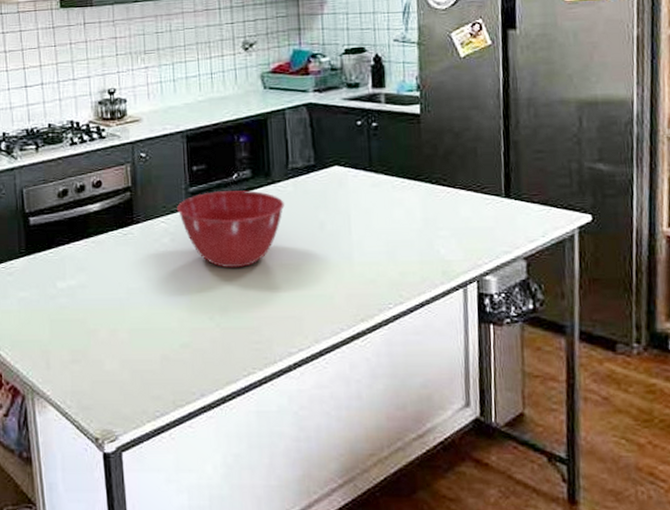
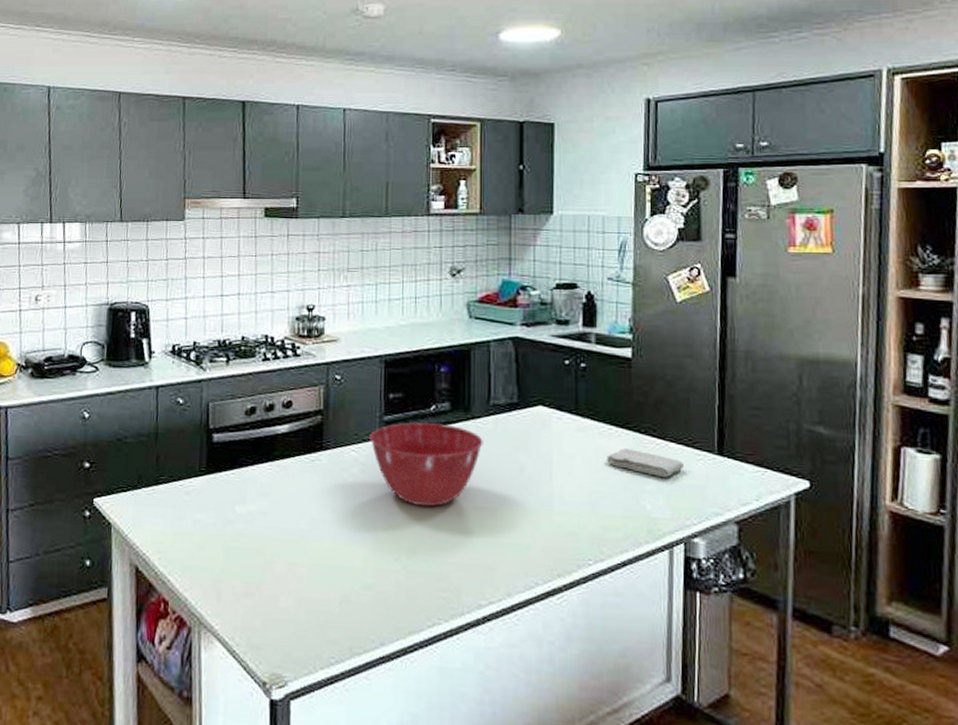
washcloth: none [400,199,474,222] -> present [606,448,683,477]

